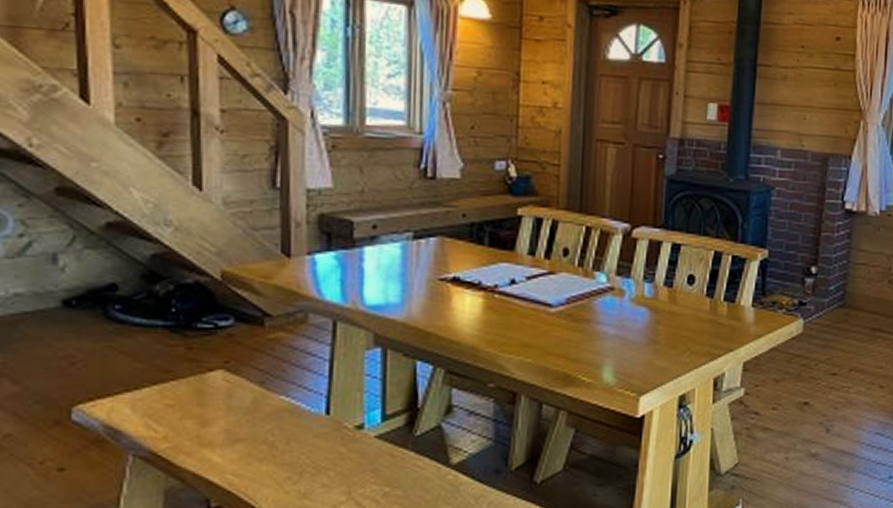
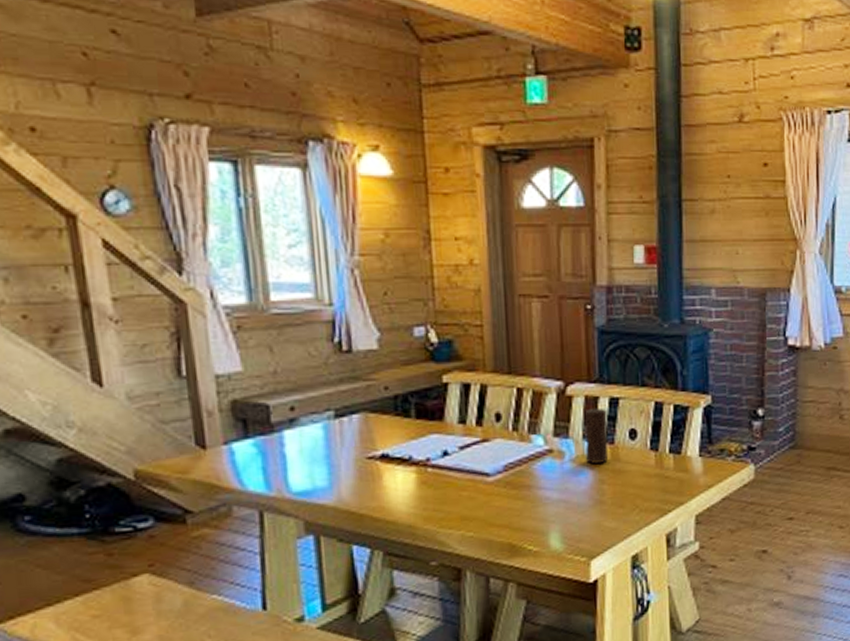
candle: none [645,252,668,304] -> present [584,408,609,464]

